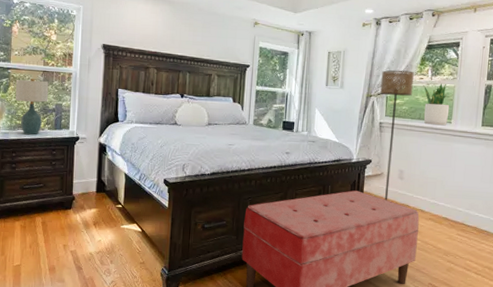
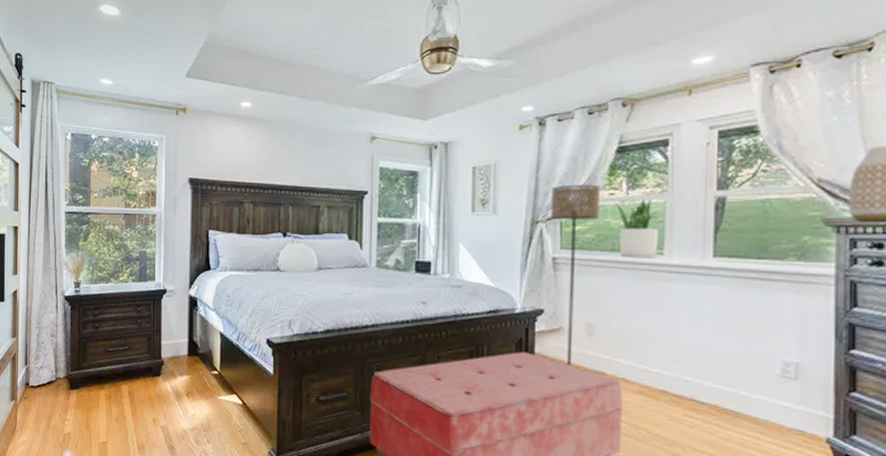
table lamp: present [15,79,49,135] -> none [96,224,131,289]

